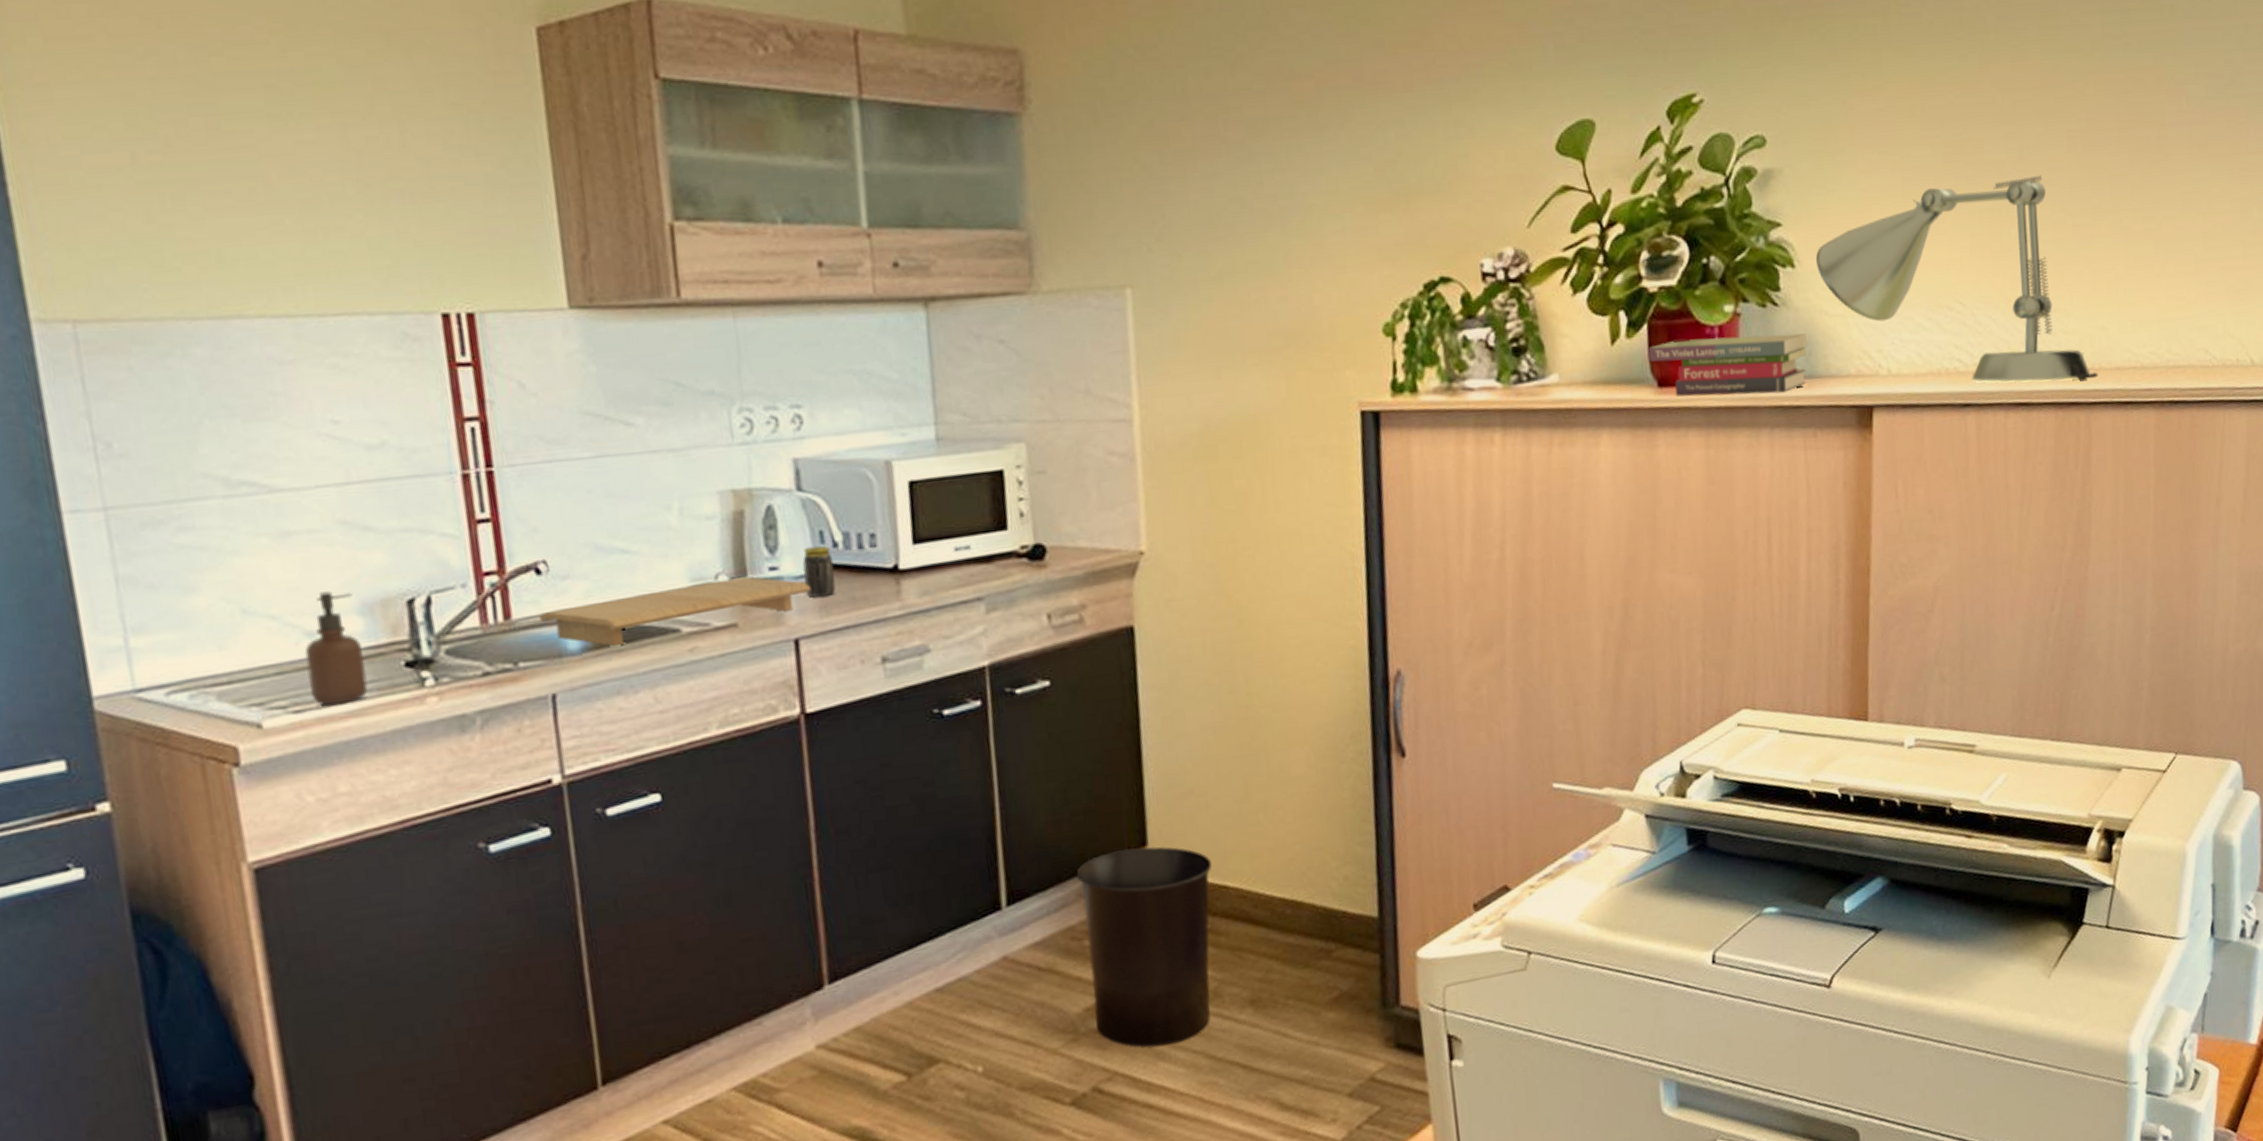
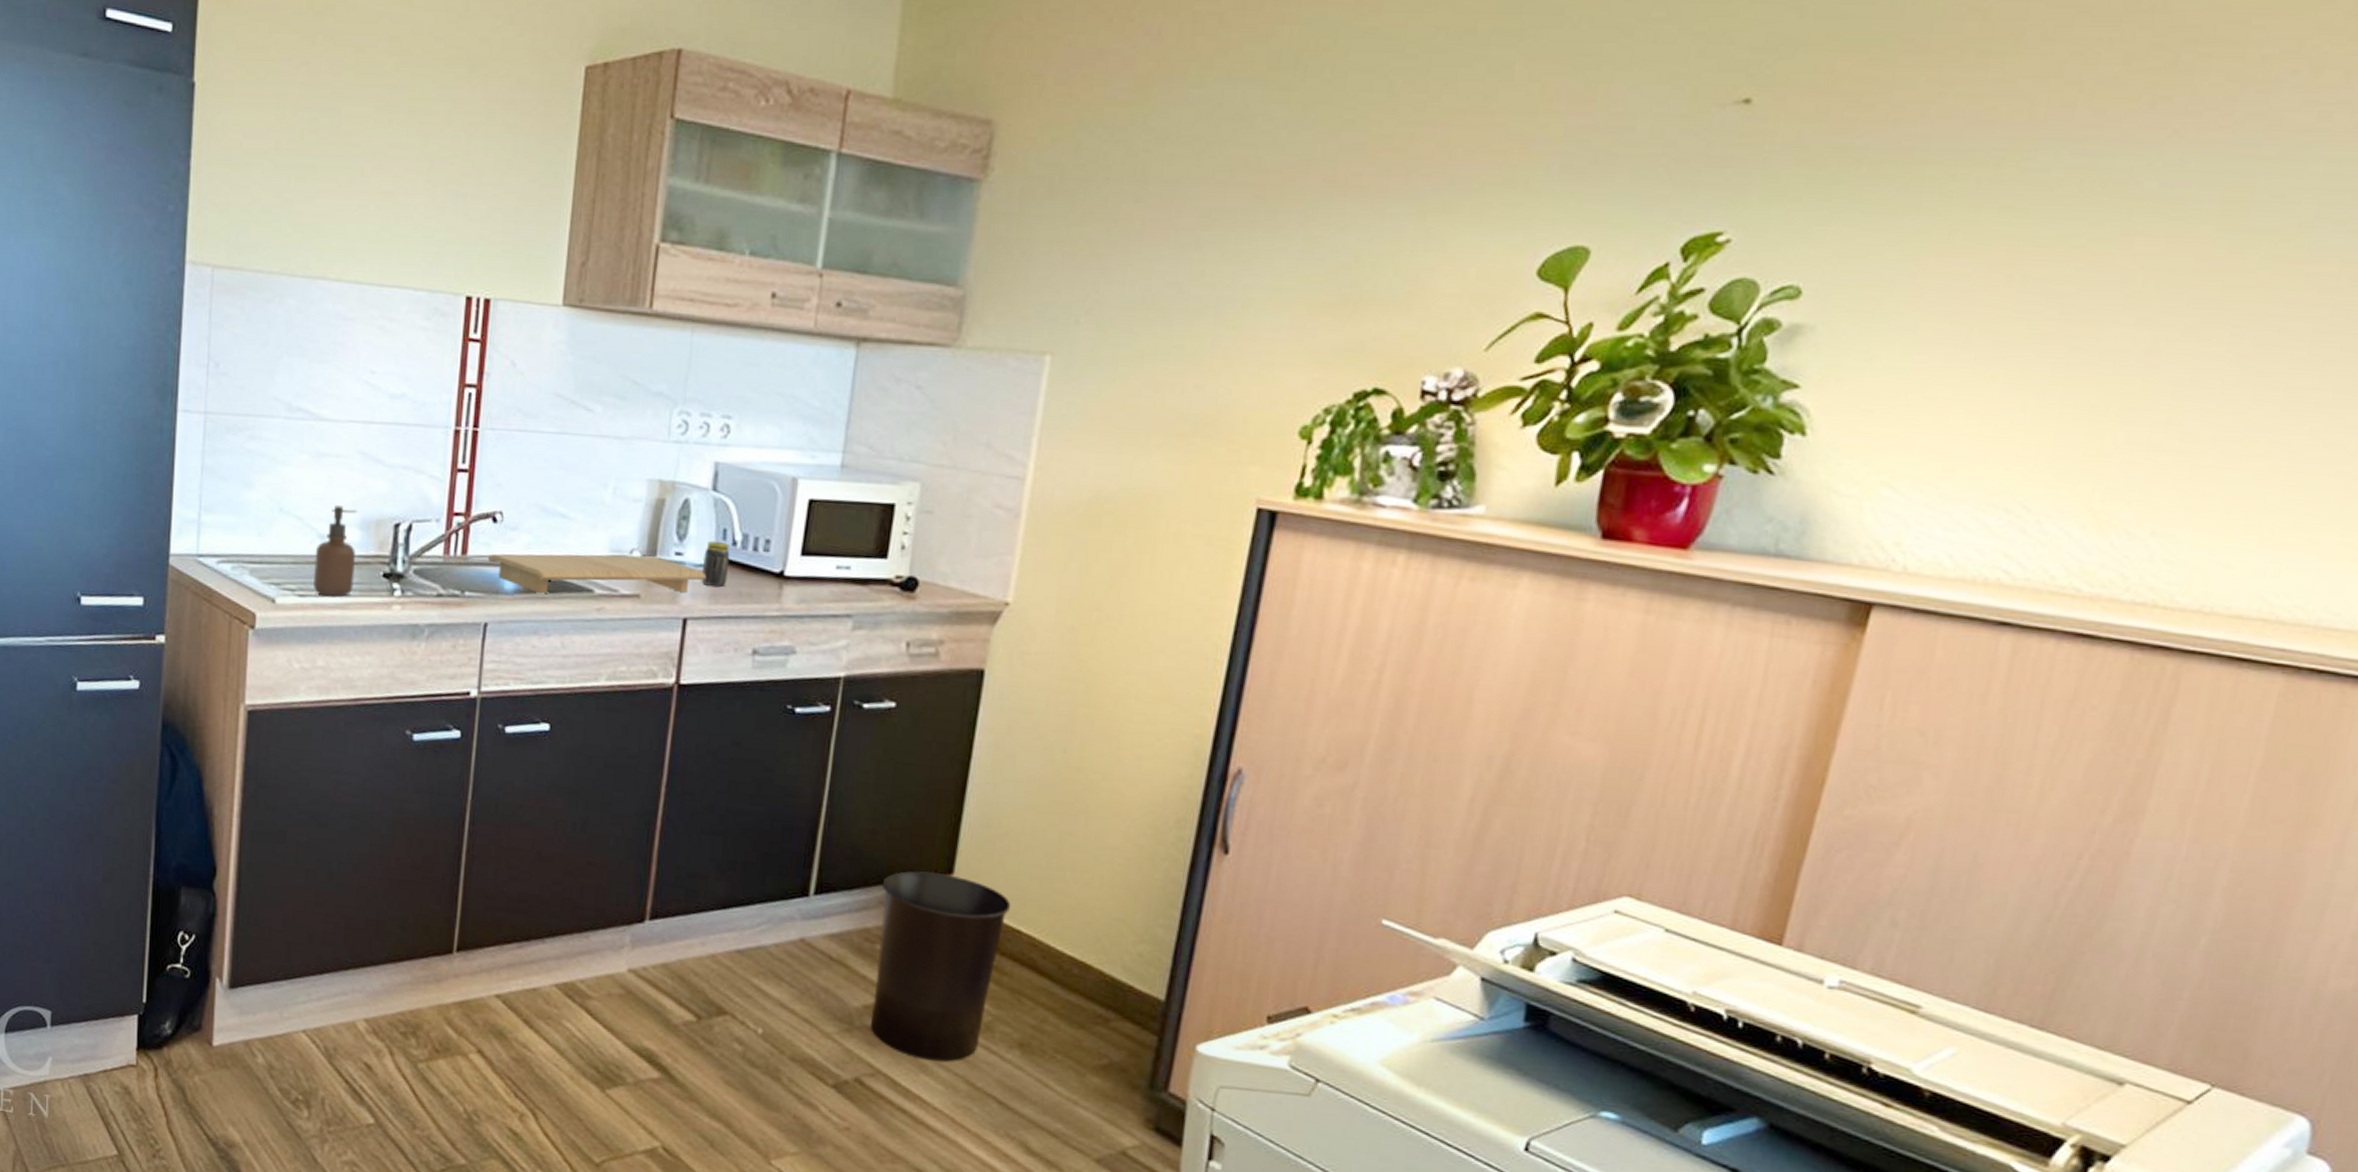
books: present [1648,333,1807,397] -> none [1597,492,1803,570]
desk lamp: present [1815,175,2098,383] -> none [1834,371,2207,624]

